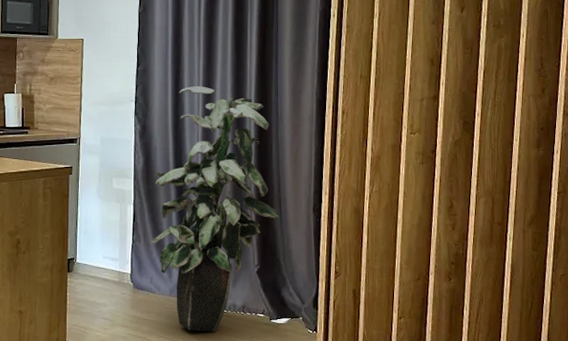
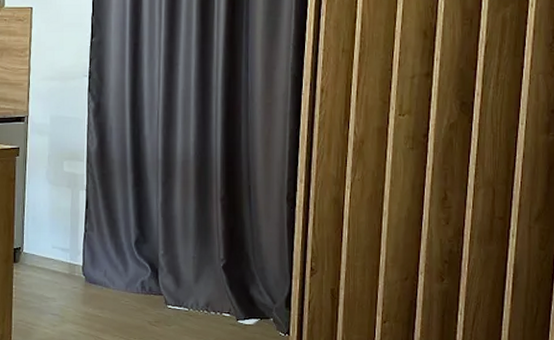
indoor plant: present [152,86,280,332] -> none [106,60,249,332]

